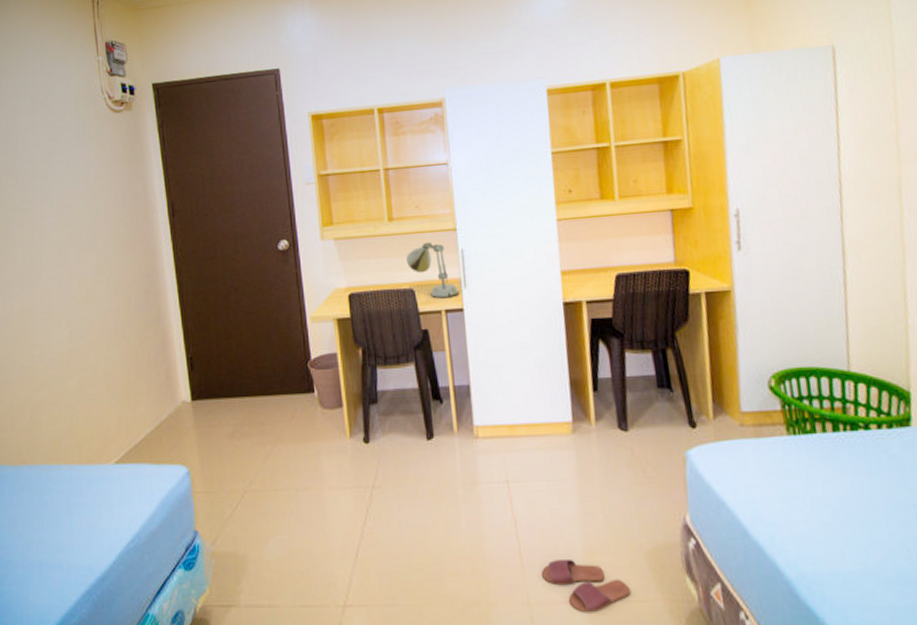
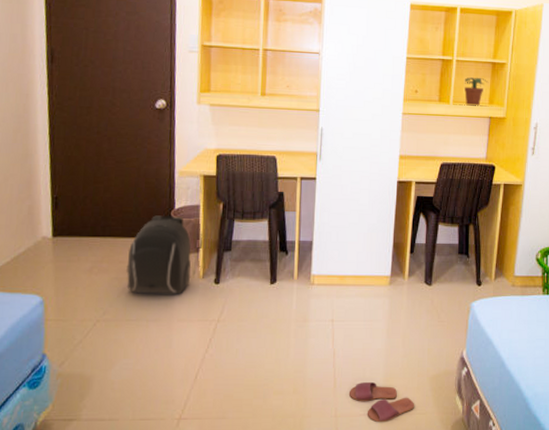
backpack: none [268,367,337,459] -> present [126,215,192,294]
desk lamp: present [406,242,460,298] -> none [272,118,315,168]
potted plant: none [630,162,663,199] -> present [464,77,489,106]

